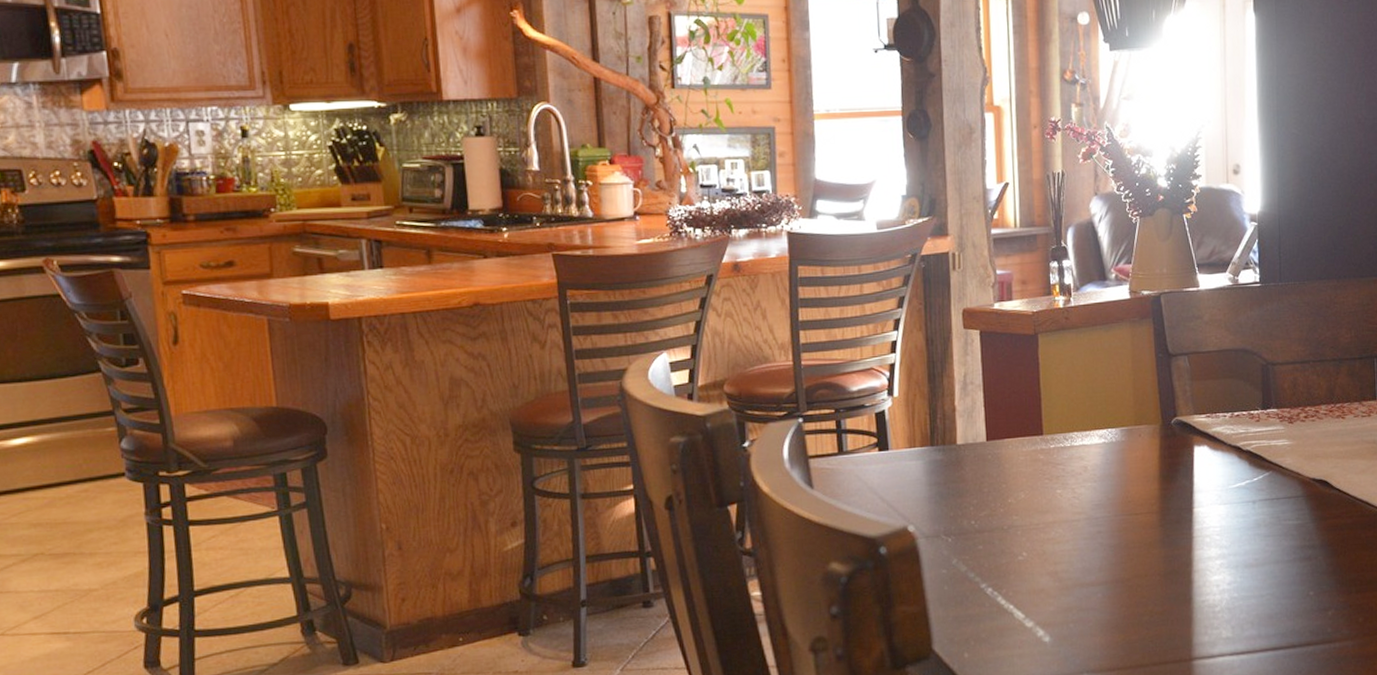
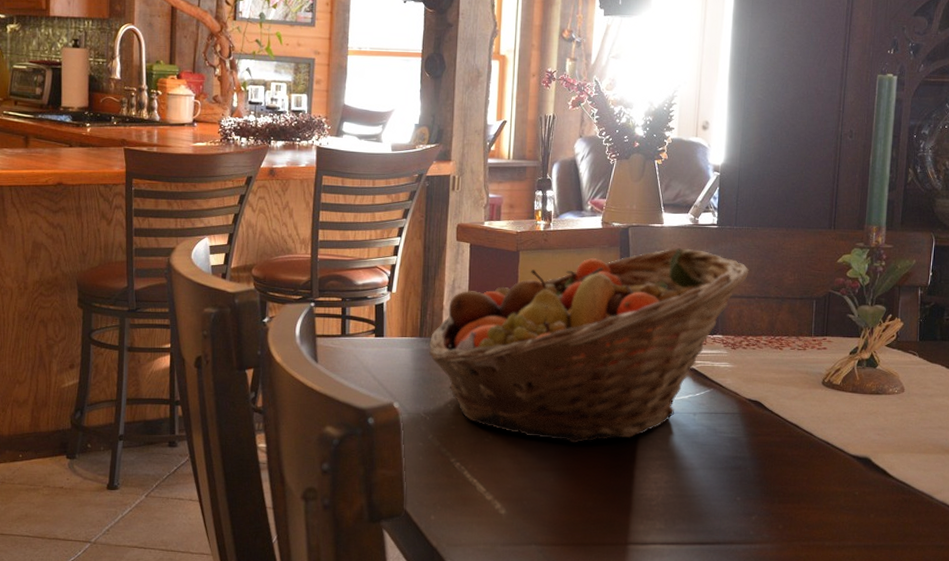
fruit basket: none [943,312,1300,551] -> present [429,248,749,444]

